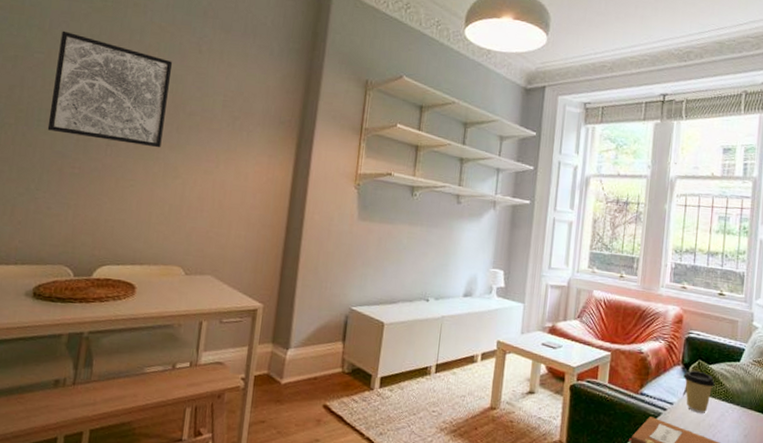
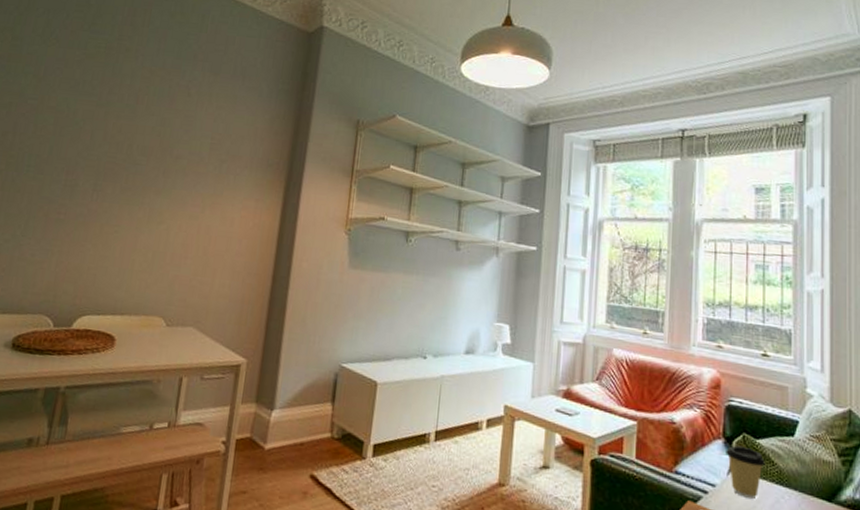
wall art: present [47,30,172,148] -> none [36,77,161,193]

